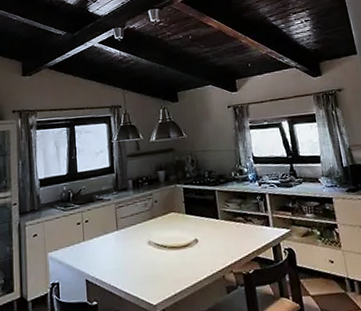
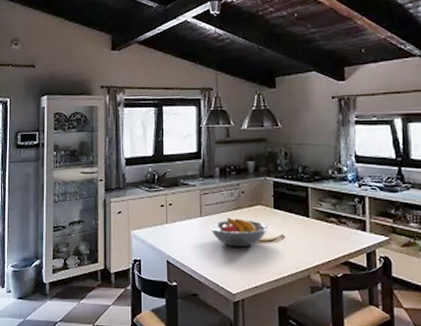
fruit bowl: none [126,227,182,257] -> present [209,218,267,247]

